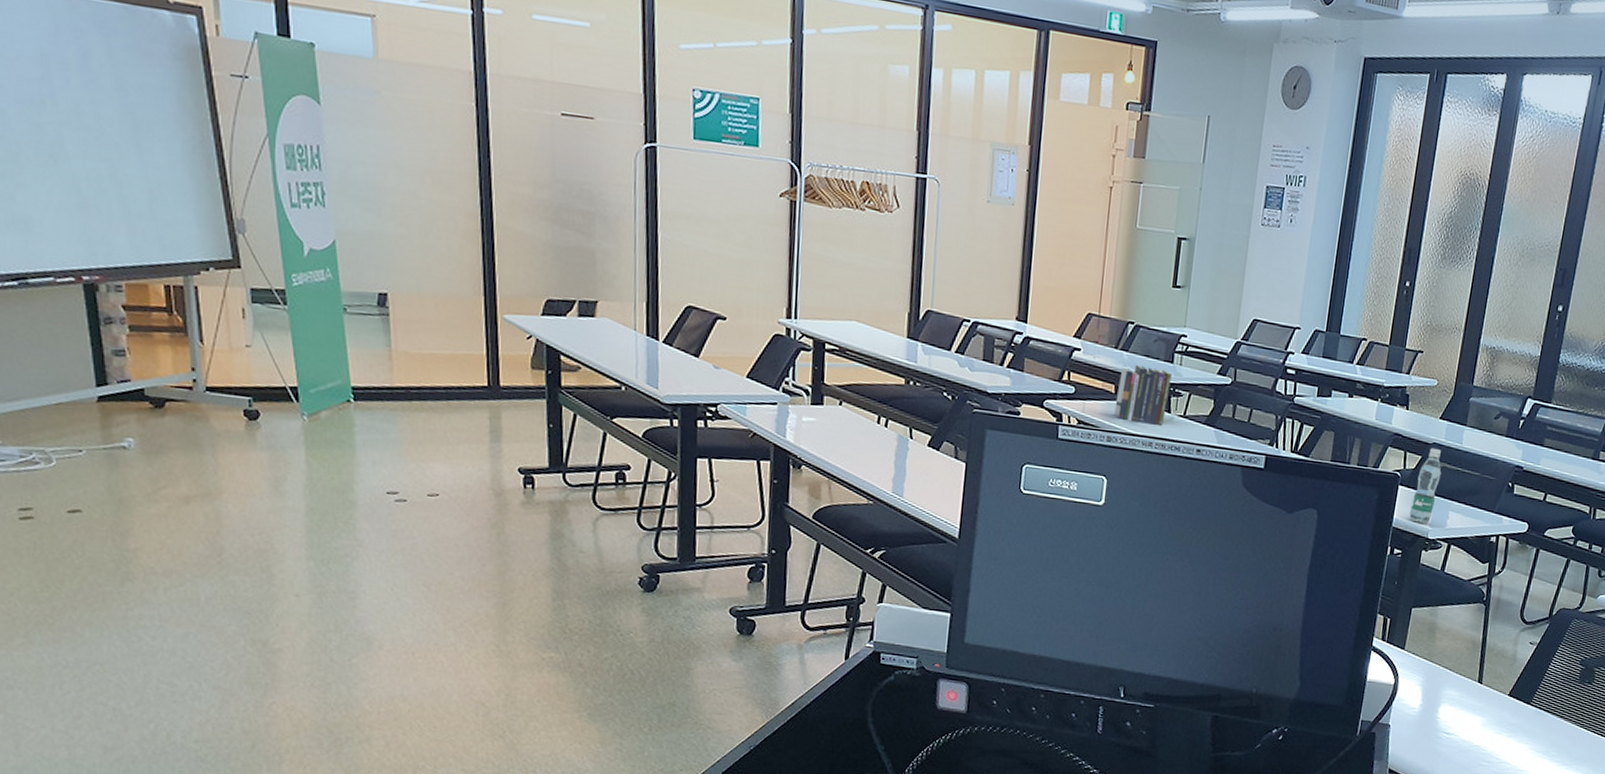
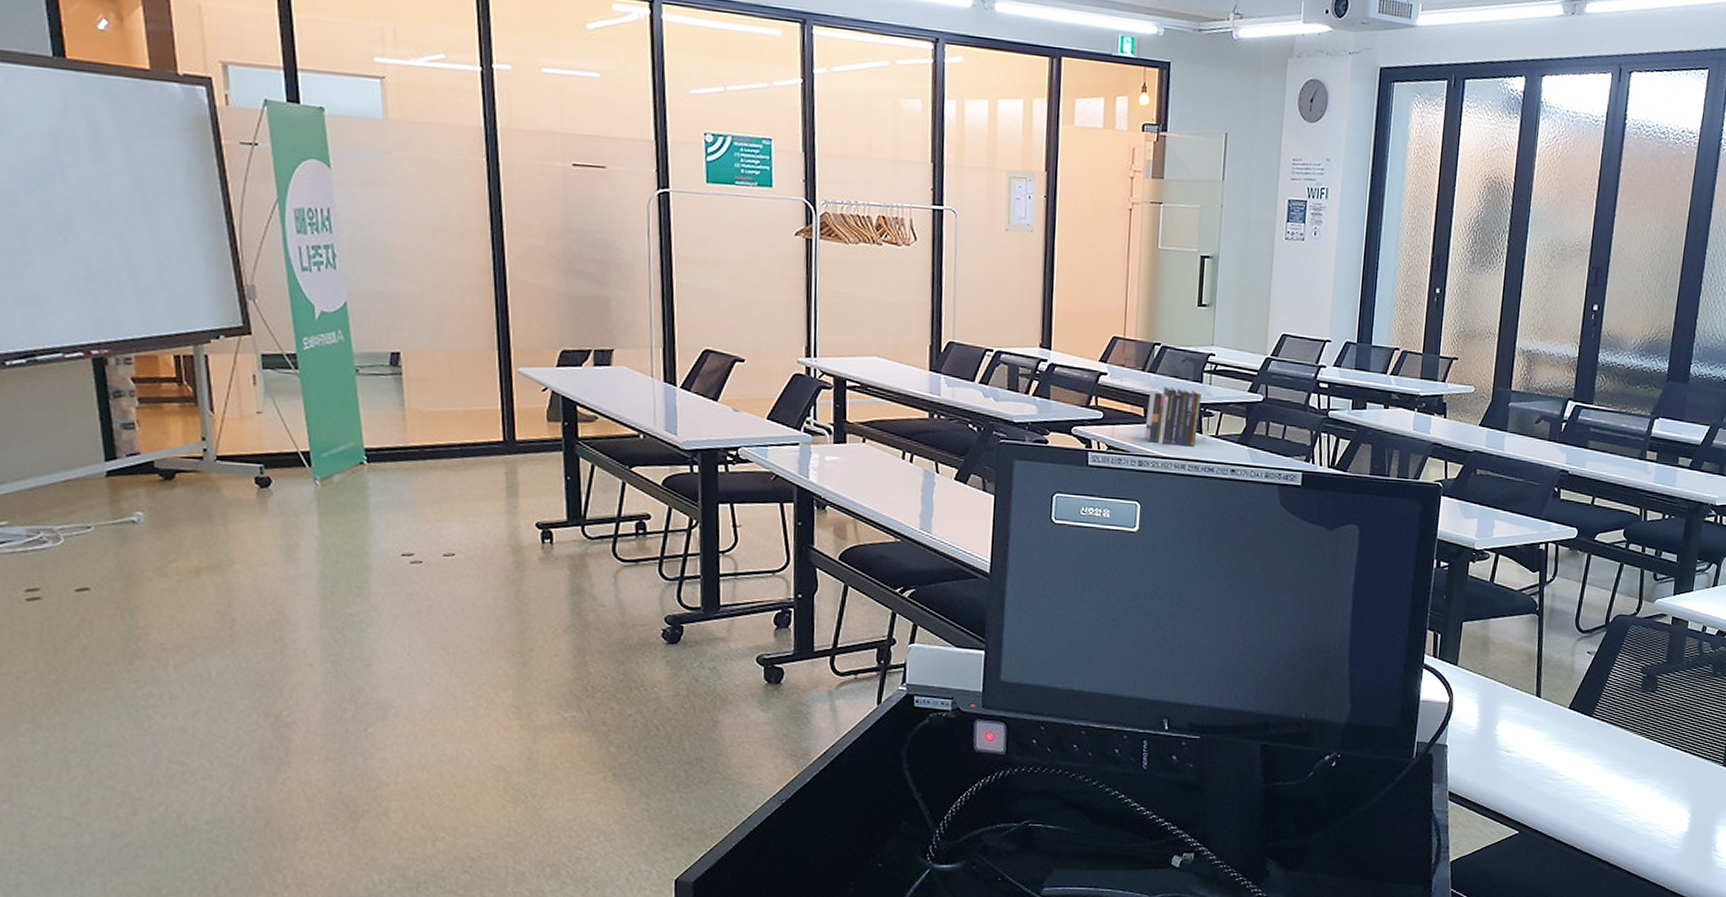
bottle: present [1409,447,1442,524] -> none [1454,456,1485,534]

